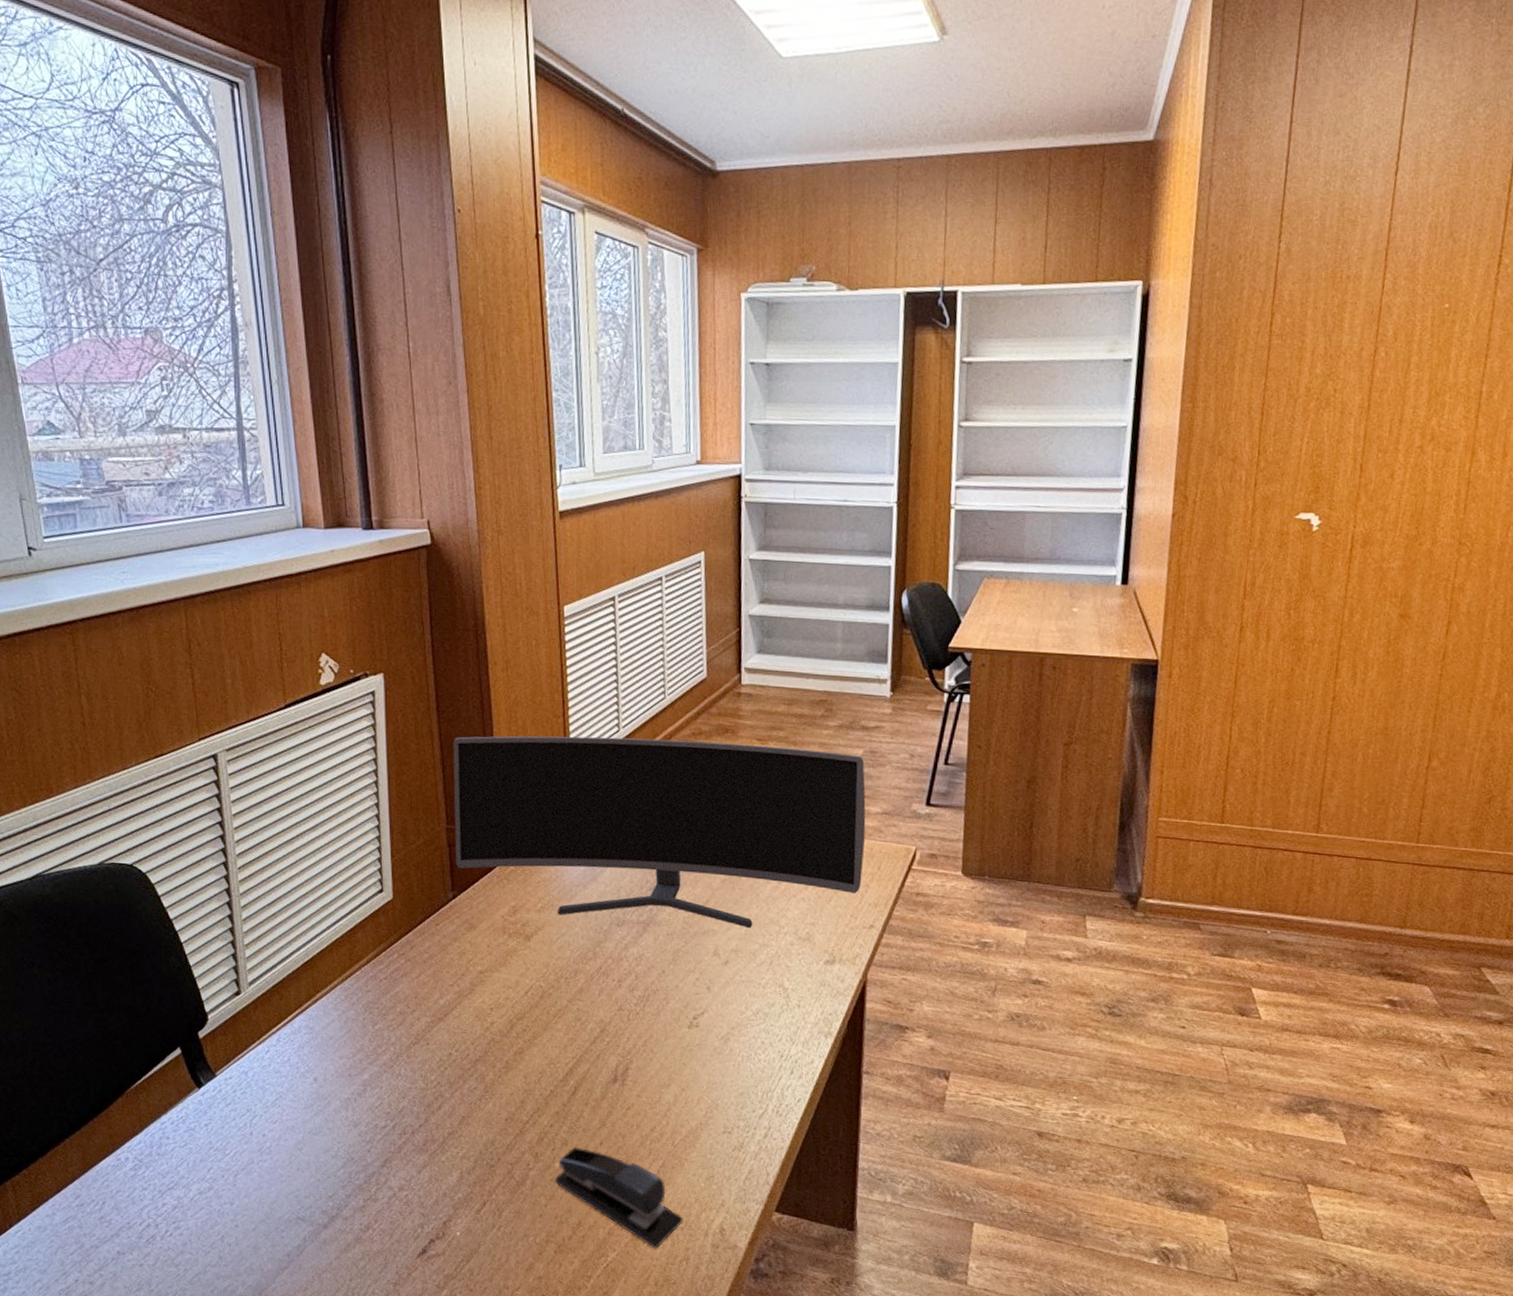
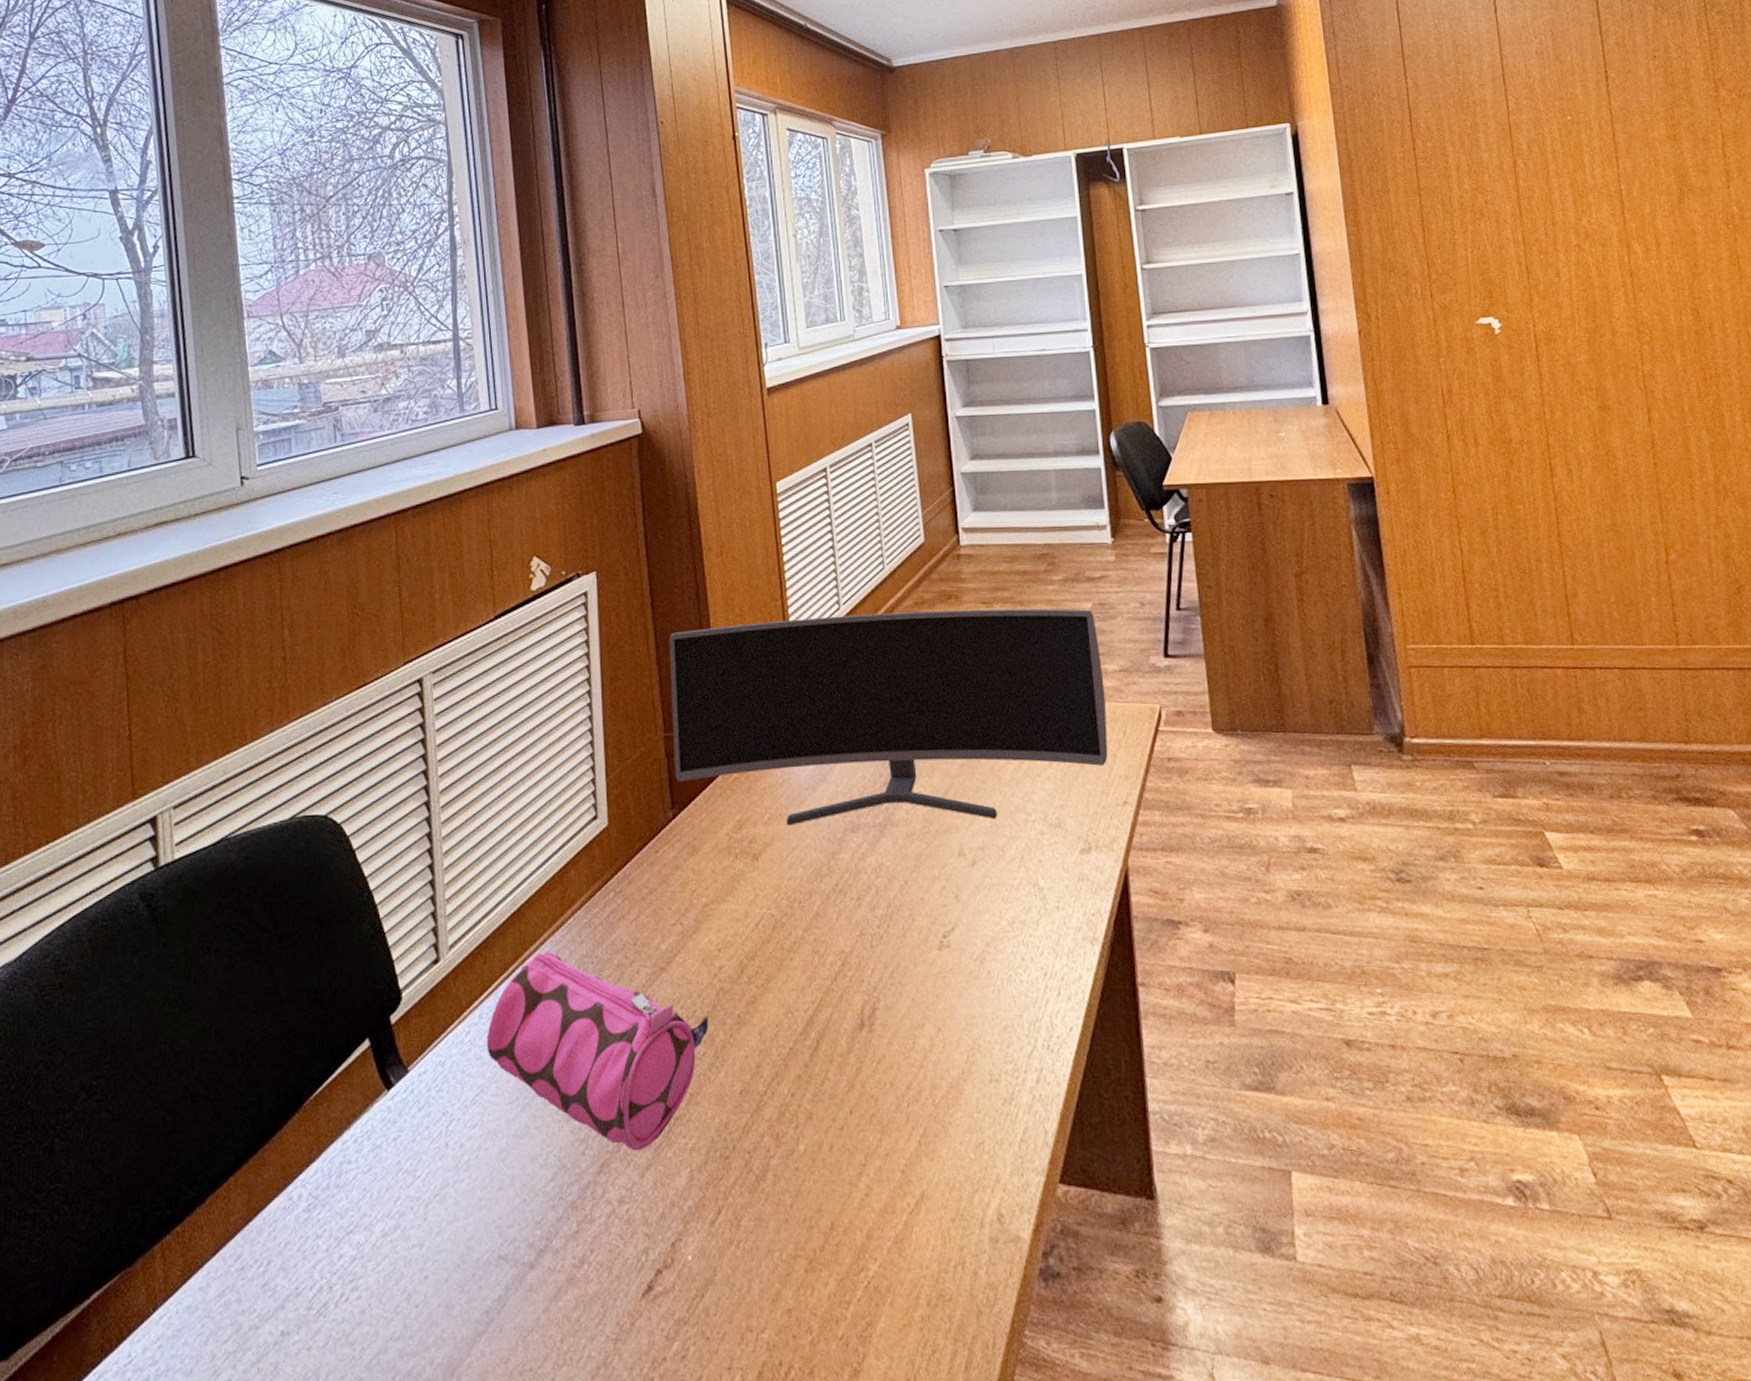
pencil case: none [284,995,480,1154] -> present [486,951,709,1151]
stapler: present [555,1147,683,1250] -> none [800,1120,953,1254]

